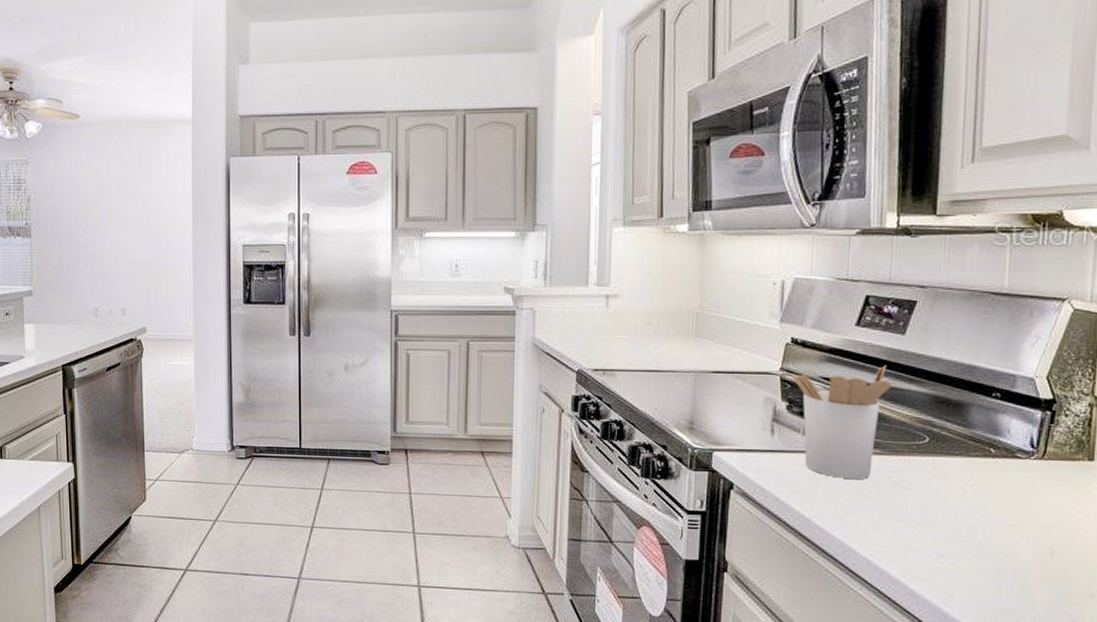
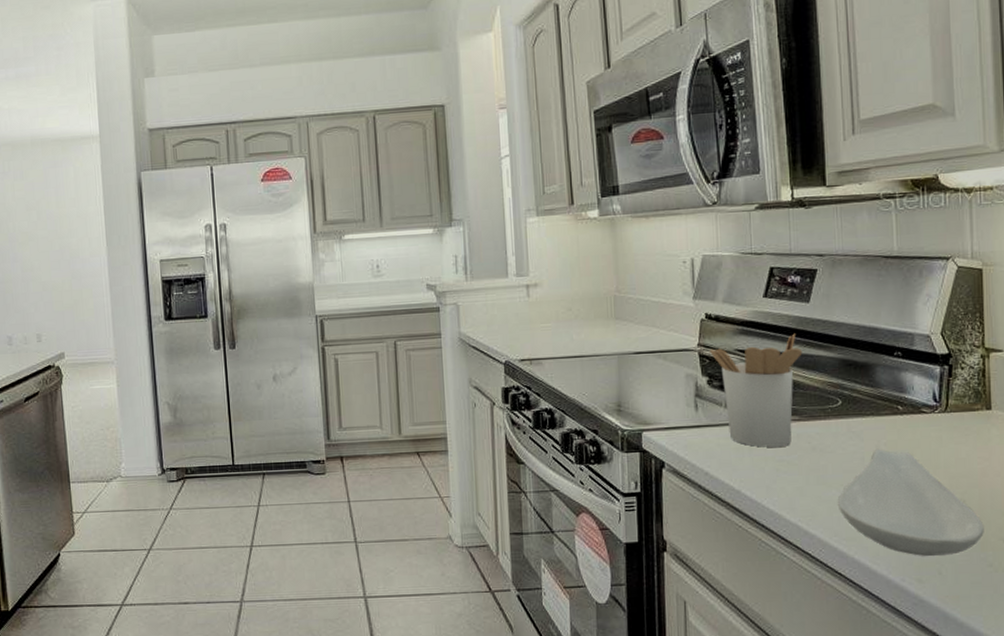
spoon rest: none [913,490,1071,605] -> present [837,448,984,557]

